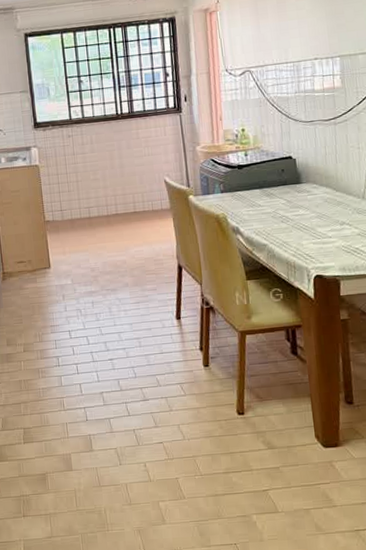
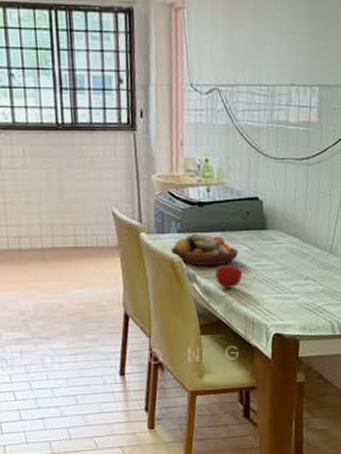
fruit bowl: none [216,191,277,220] -> present [171,233,238,266]
fruit: none [257,213,282,238] -> present [215,260,243,288]

